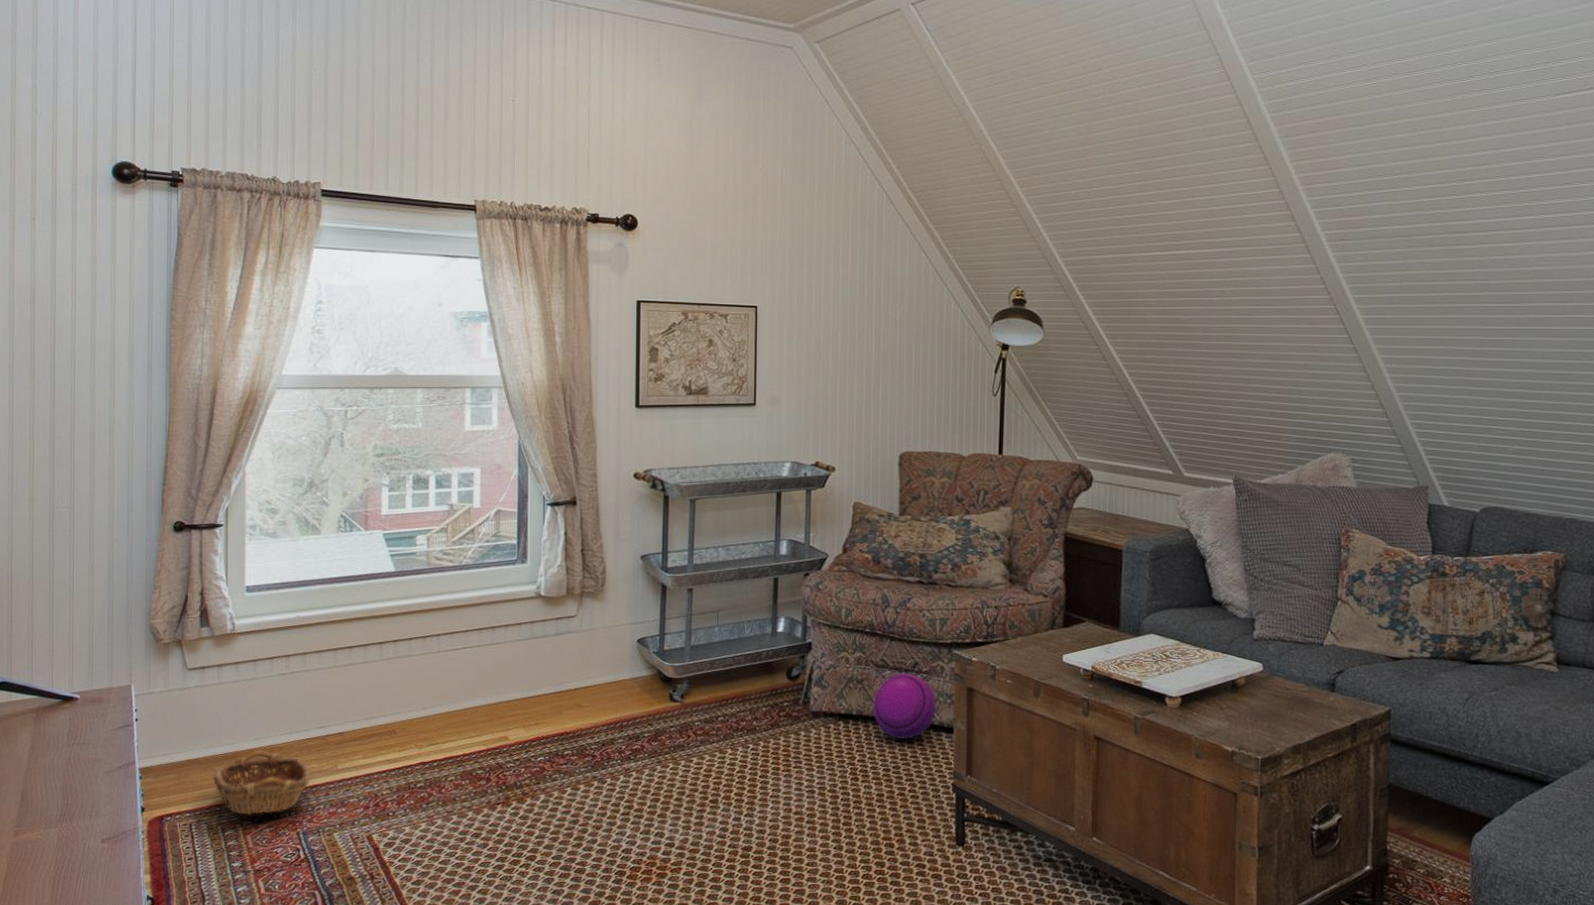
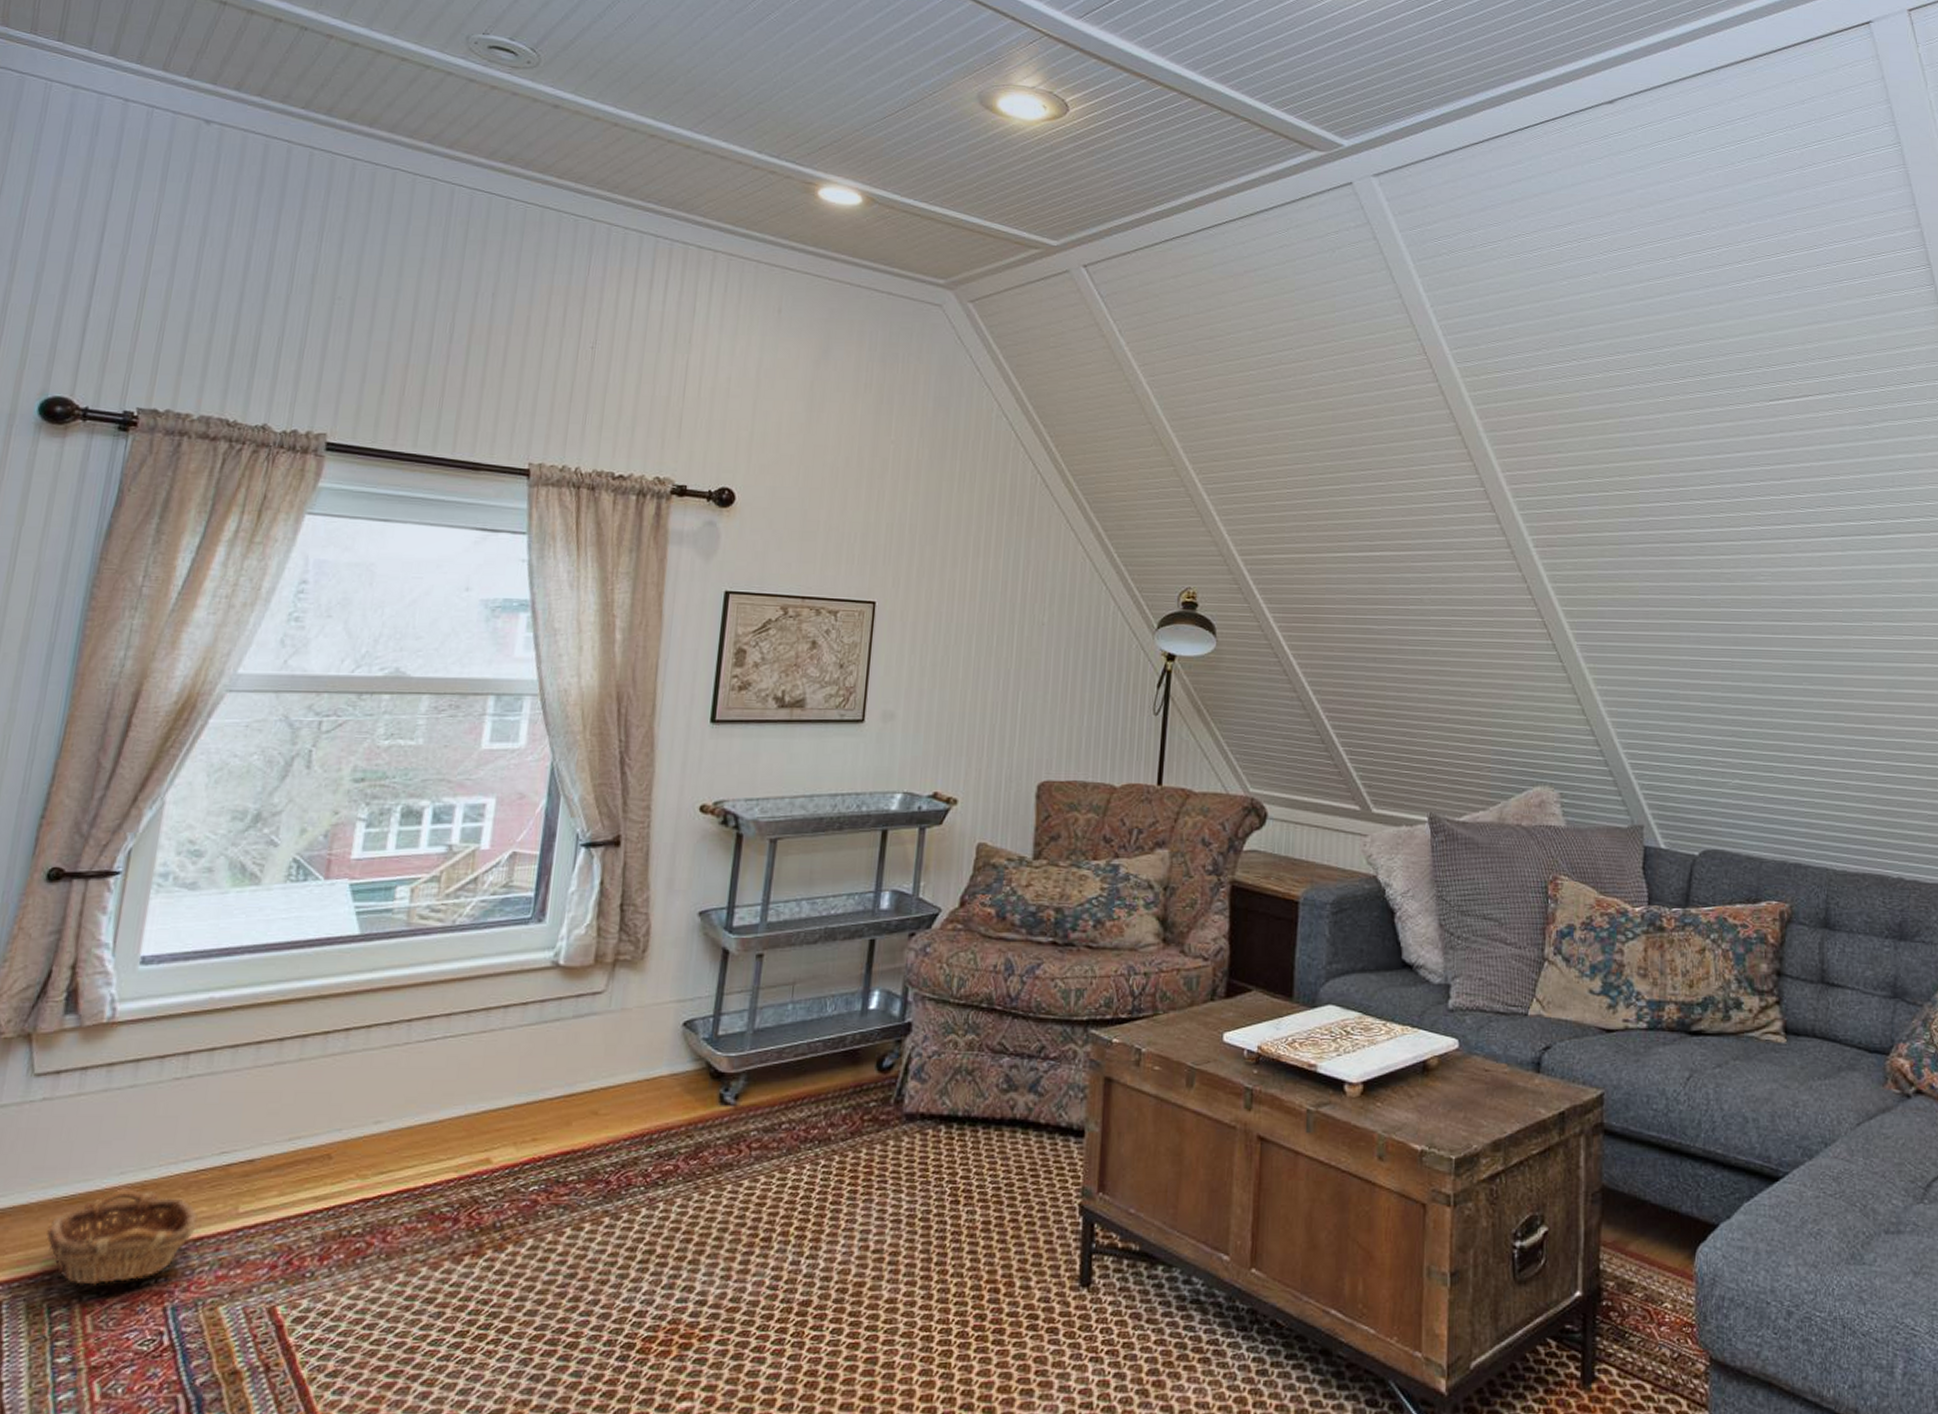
ball: present [872,673,937,739] -> none [984,1060,1066,1147]

